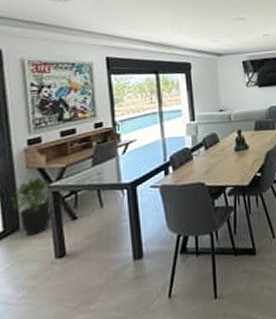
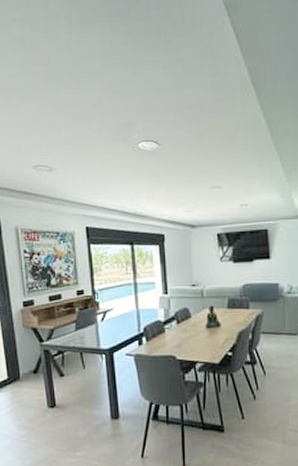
potted plant: present [10,176,52,236] -> none [12,335,44,385]

